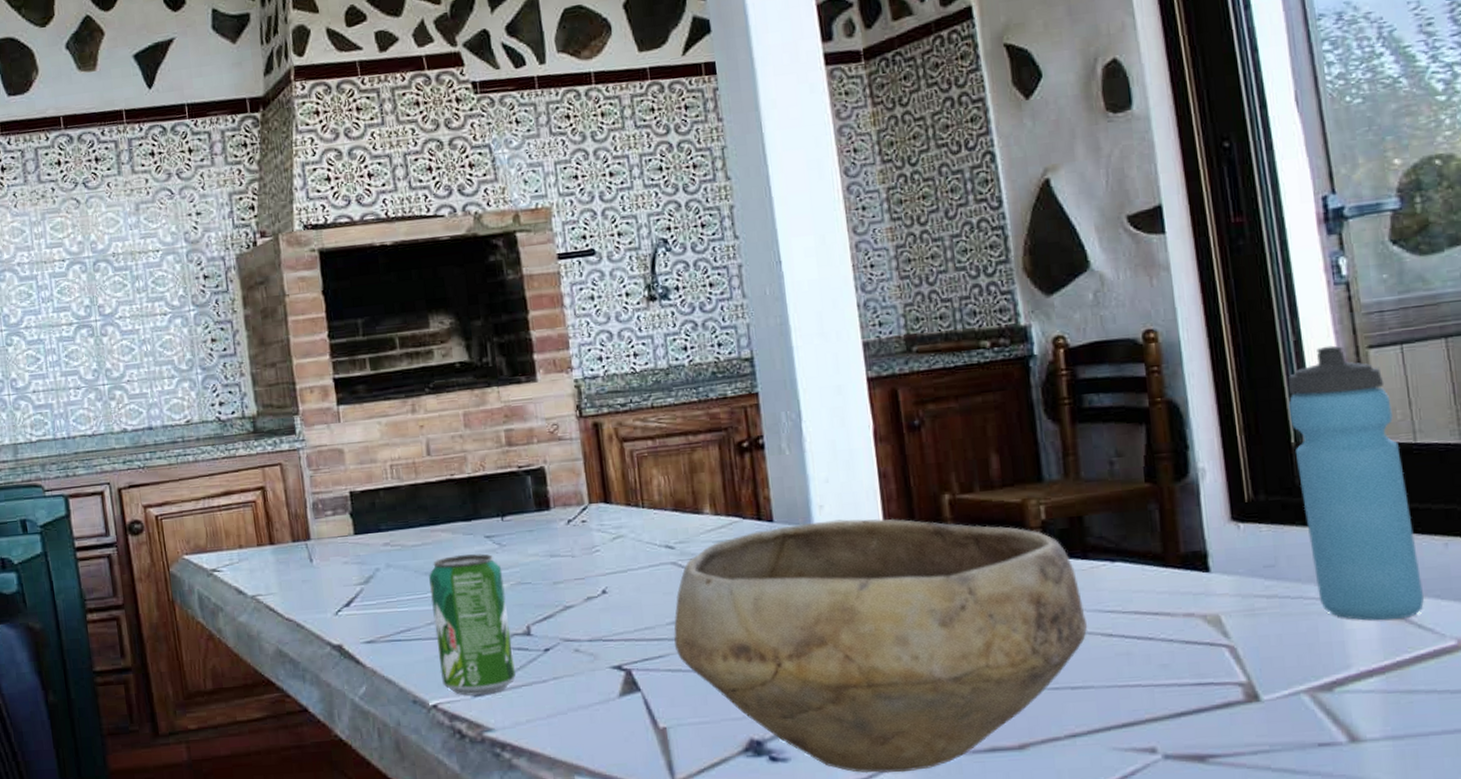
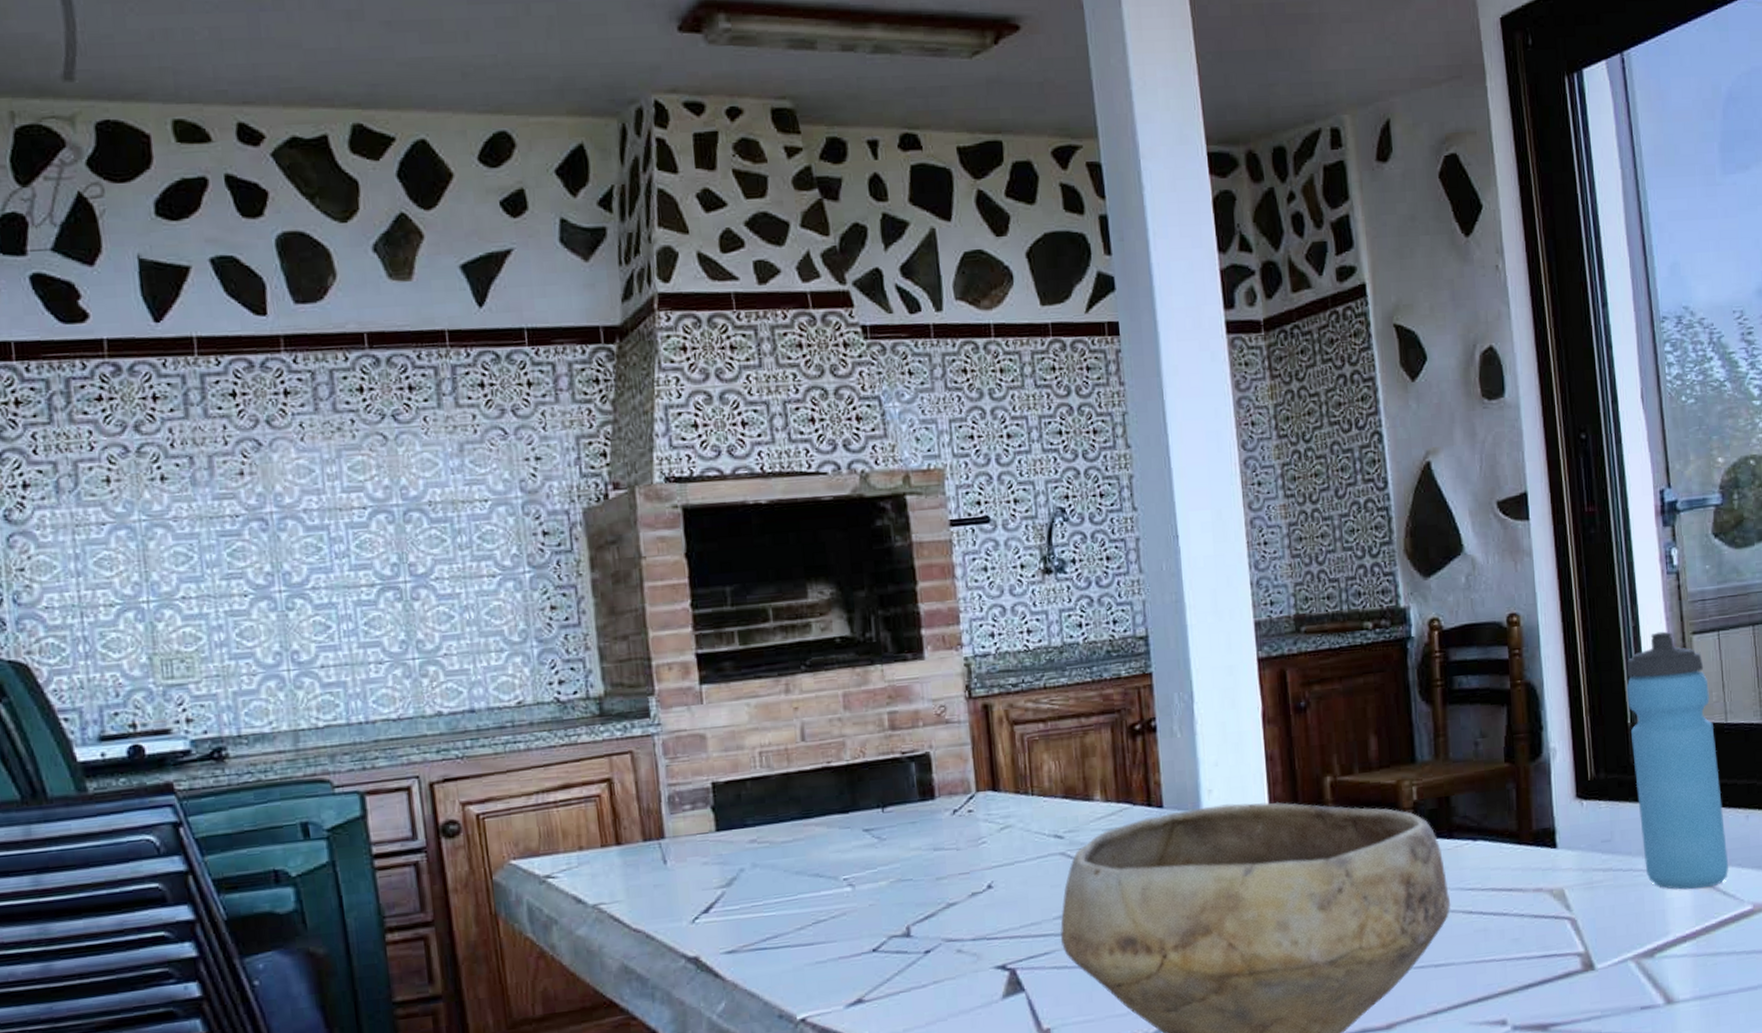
beverage can: present [429,553,516,696] -> none [800,849,893,1006]

